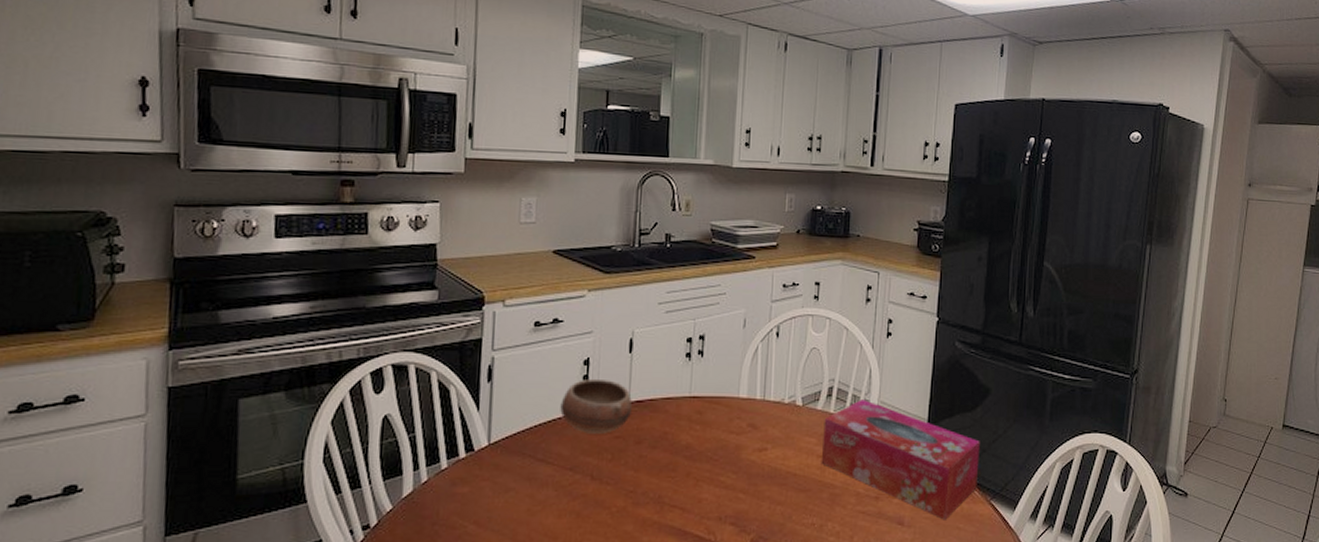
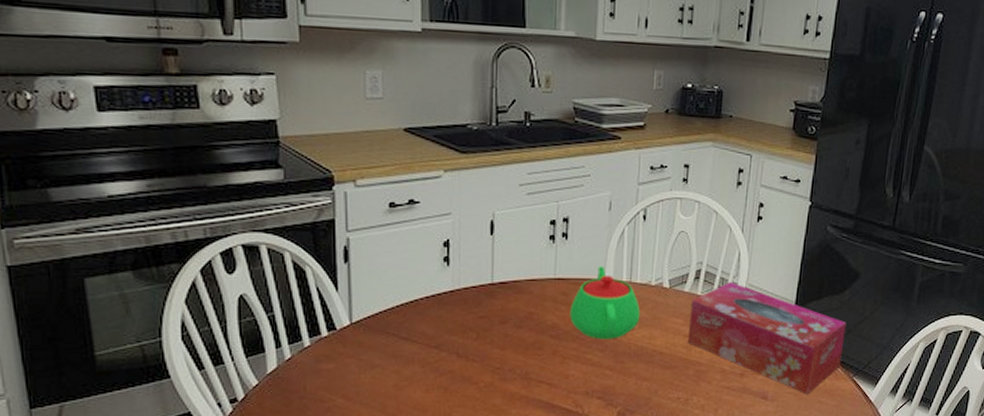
bowl: present [560,378,632,434] -> none [422,260,495,314]
teapot: none [703,383,774,461] -> present [569,265,641,340]

